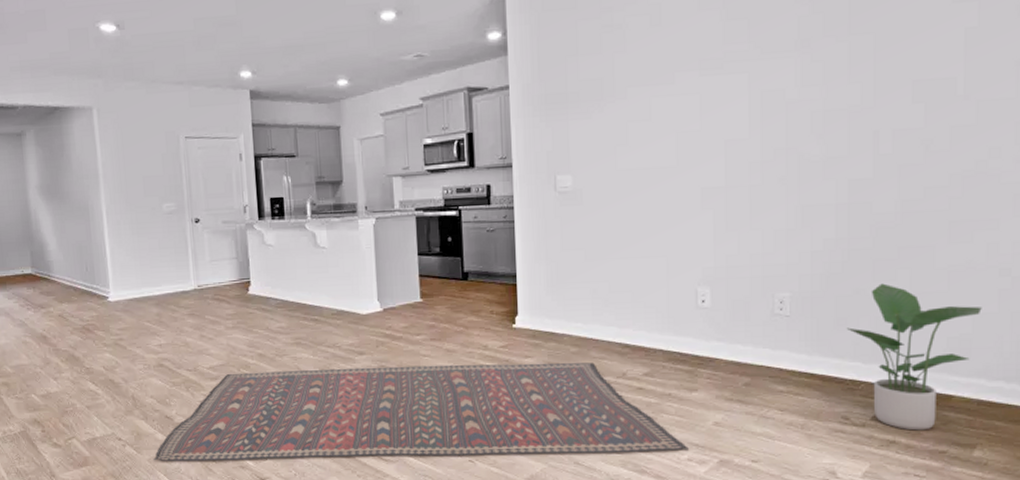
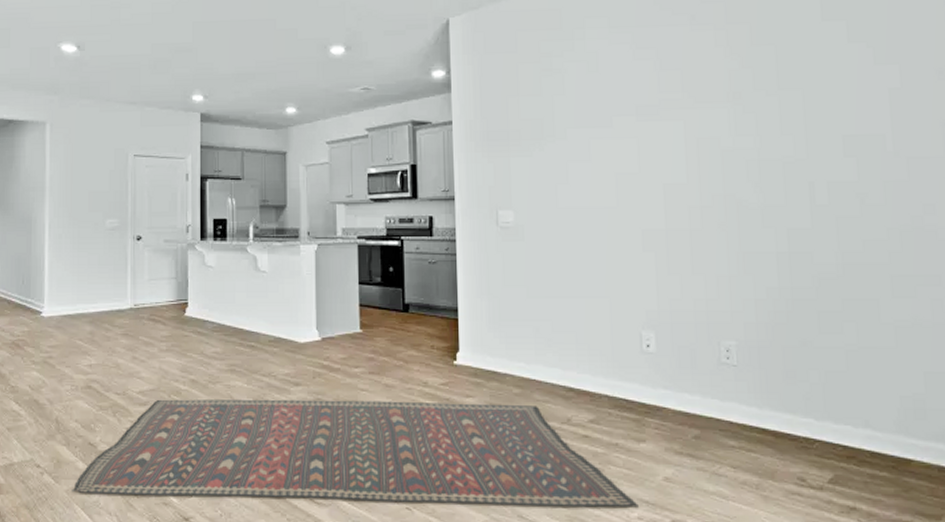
potted plant: present [847,283,982,431] -> none [797,336,933,497]

